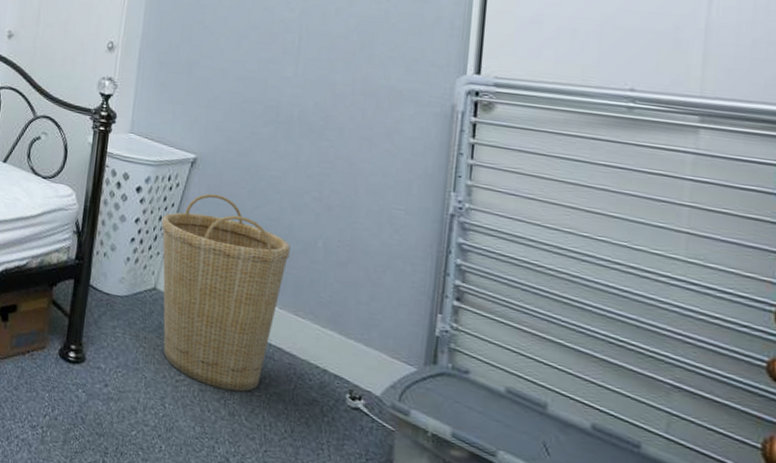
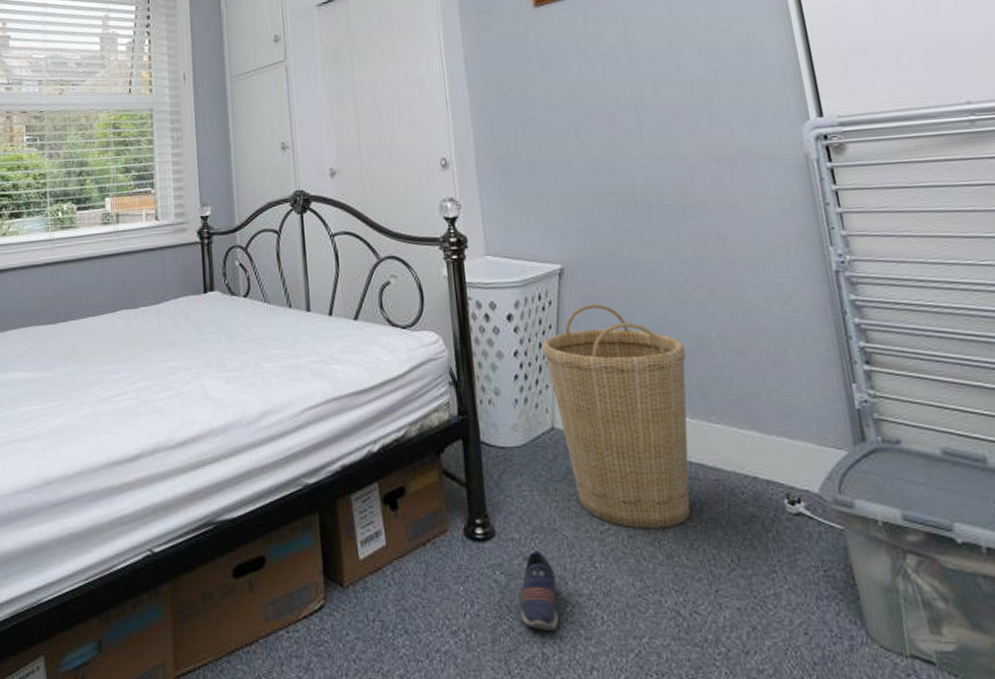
shoe: none [91,381,129,447] -> present [519,550,560,630]

